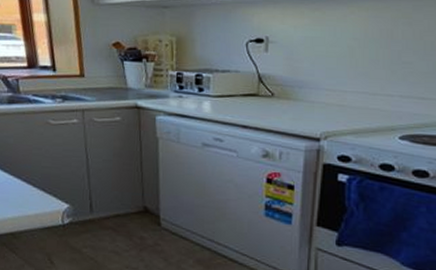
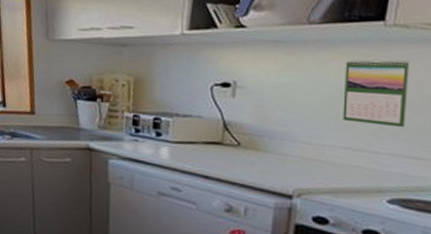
calendar: none [361,11,415,72] -> present [343,58,410,128]

